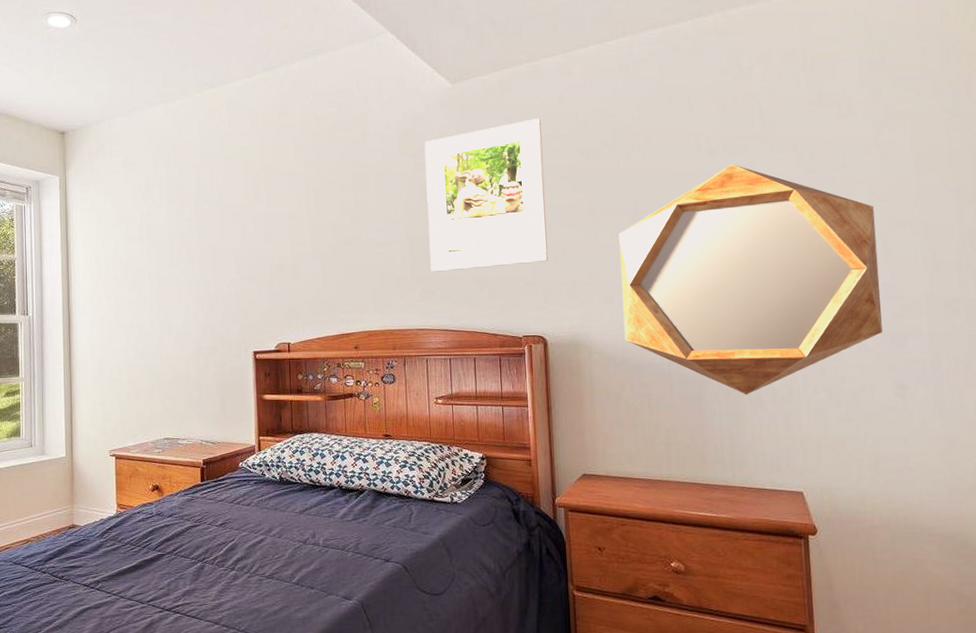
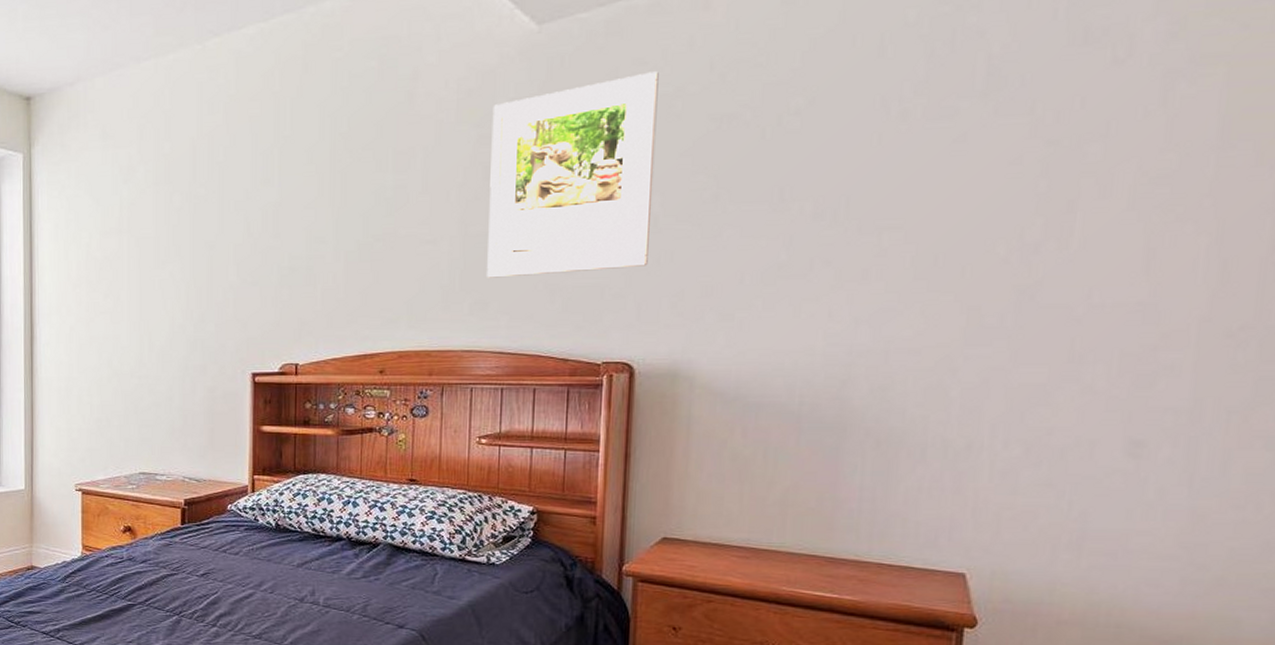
home mirror: present [619,164,883,395] -> none [741,133,1141,447]

